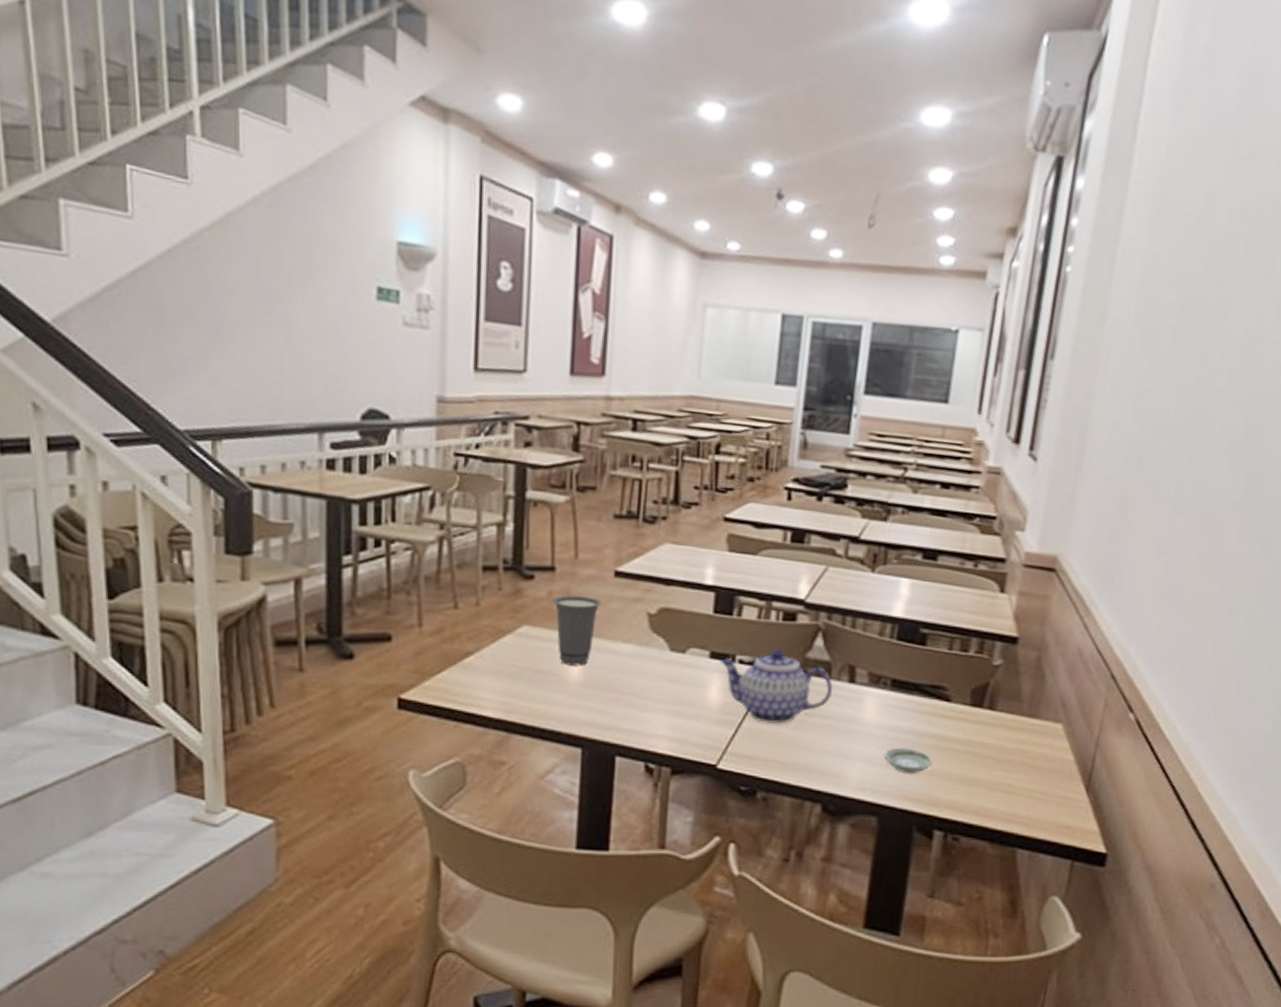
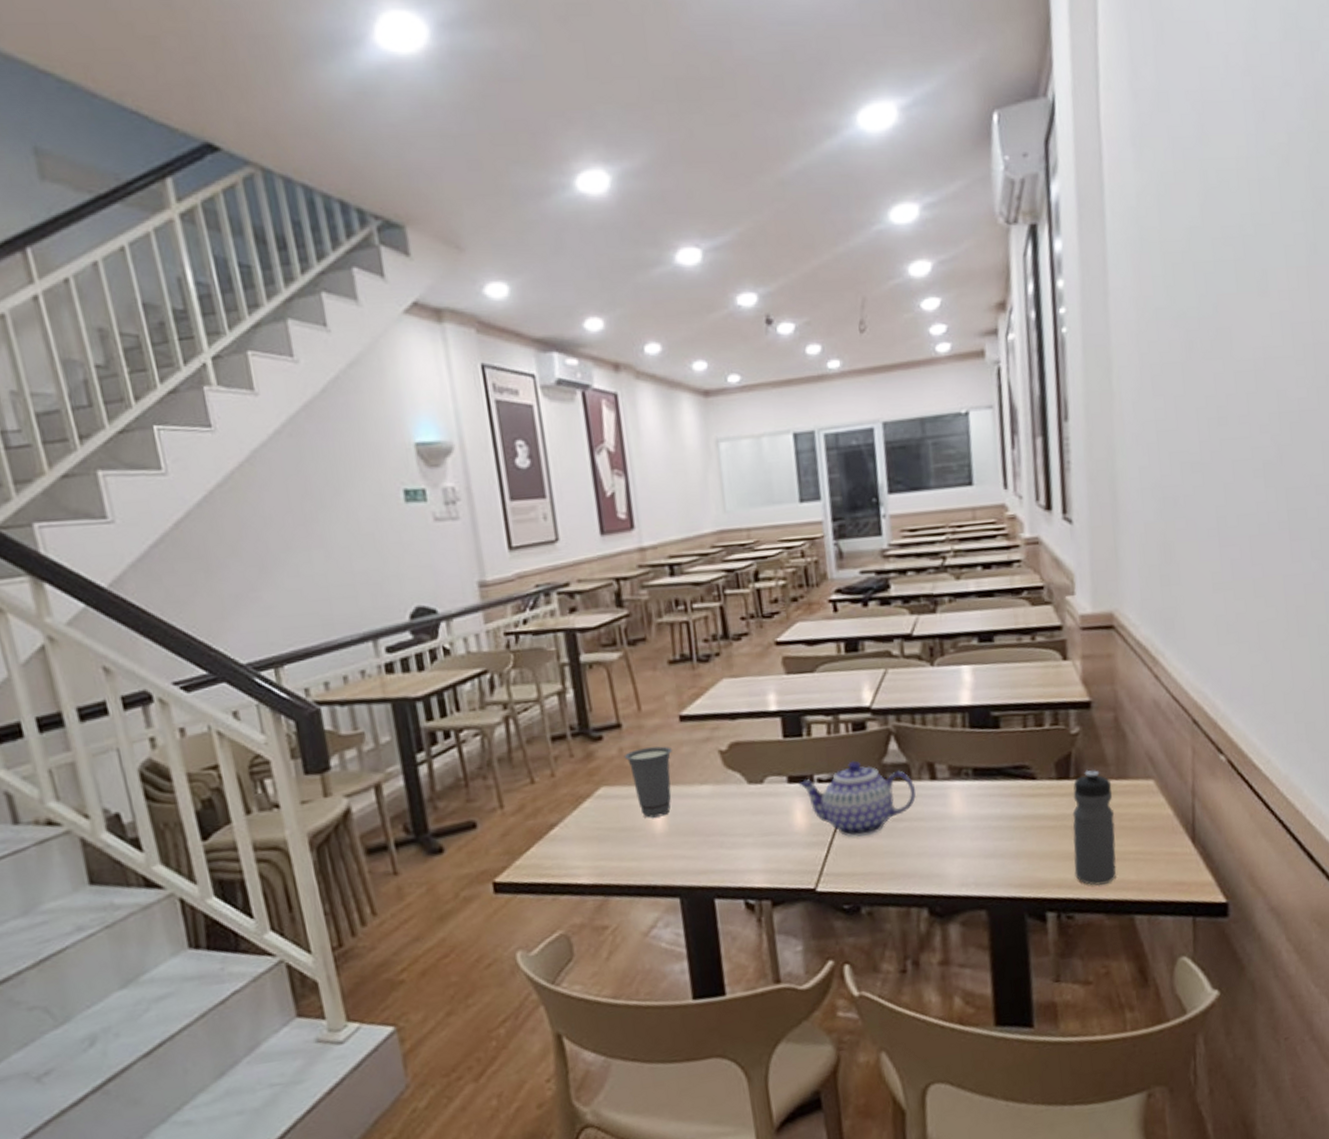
saucer: present [883,747,933,774] -> none [979,833,1031,861]
water bottle: none [968,702,1022,814] -> present [1072,770,1117,886]

